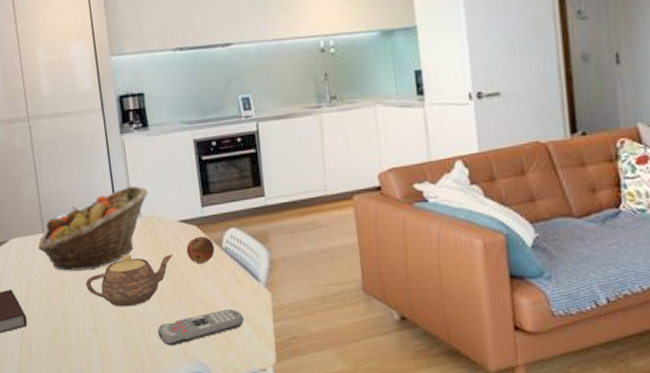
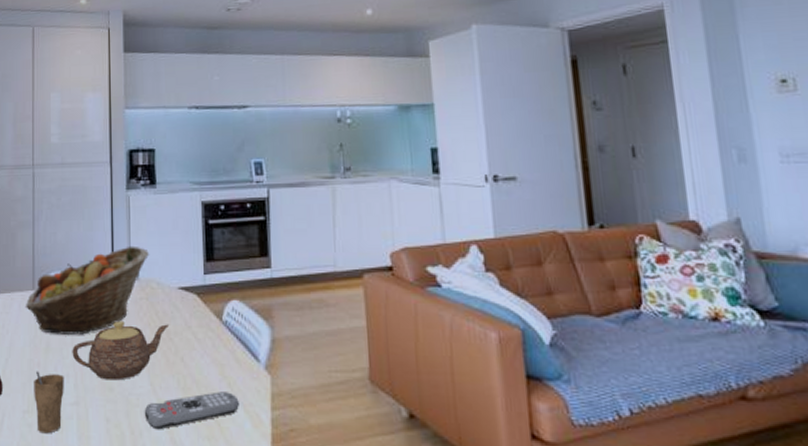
cup: none [54,303,84,356] -> present [34,371,64,434]
fruit: present [186,236,215,264] -> none [184,306,214,337]

